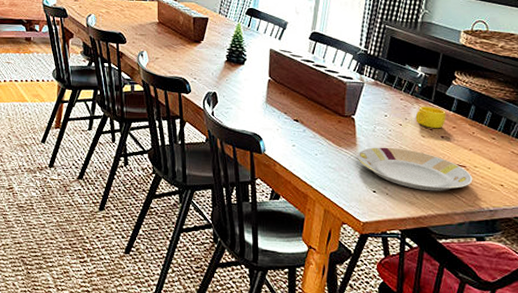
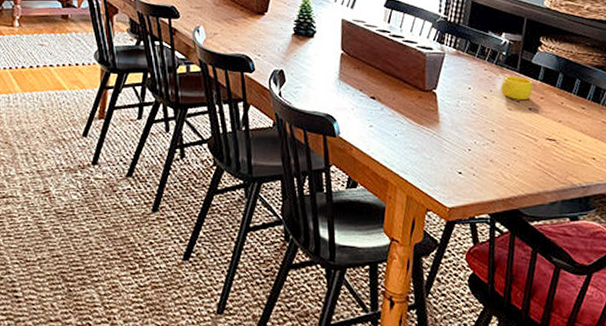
plate: present [357,147,473,191] -> none [440,123,564,169]

